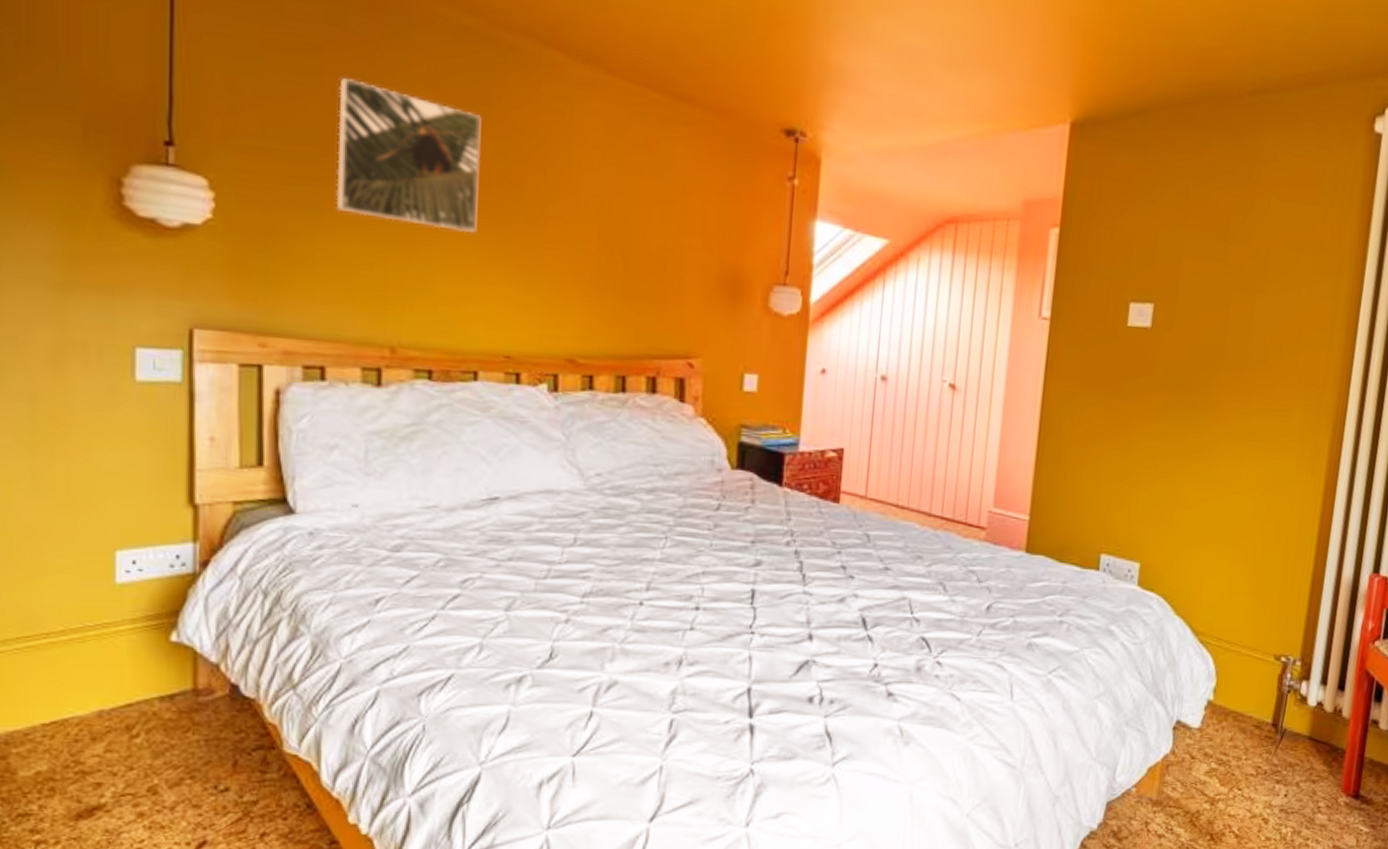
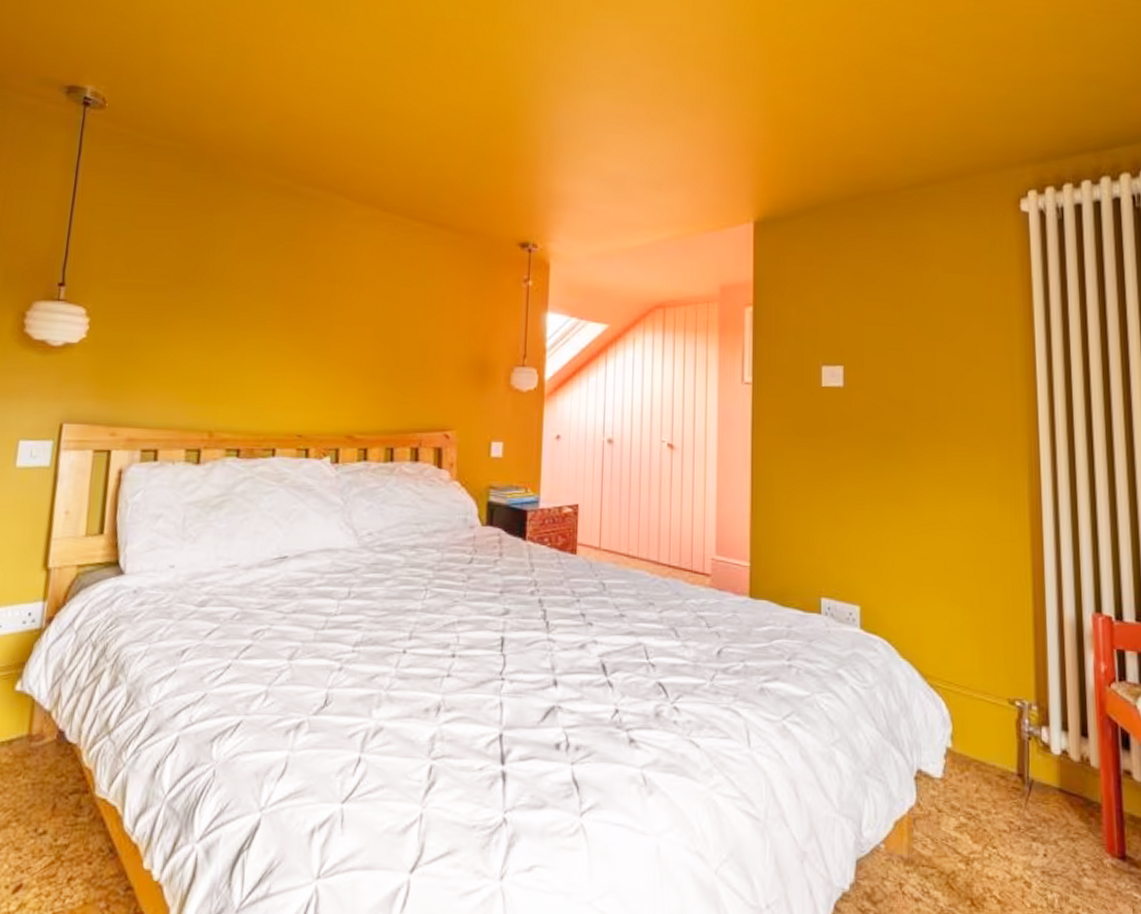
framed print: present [335,78,481,233] -> none [176,229,288,338]

